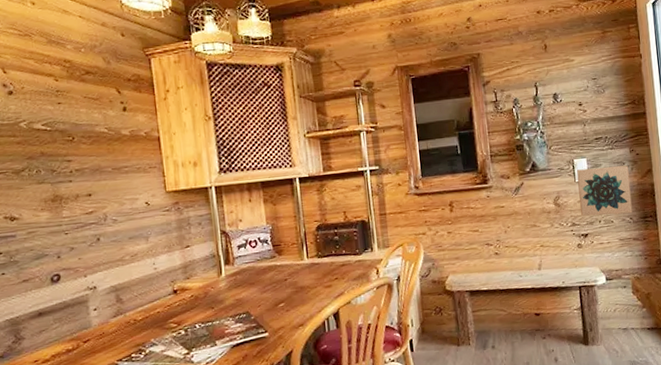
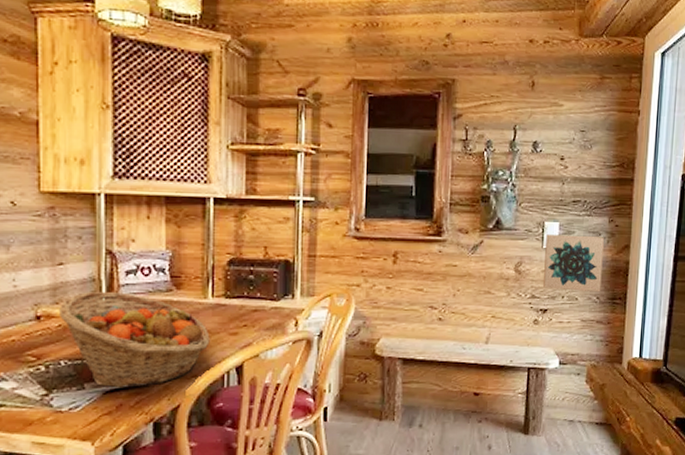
fruit basket: none [190,263,310,342] -> present [60,292,210,388]

